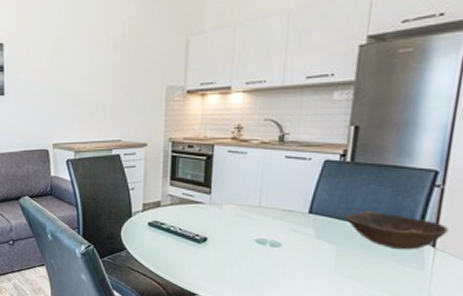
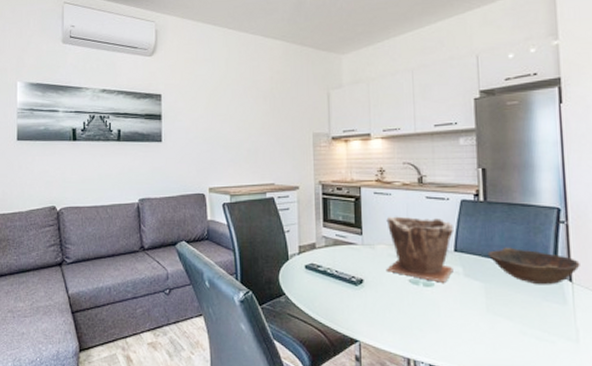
plant pot: none [233,176,312,244] -> present [386,216,454,283]

